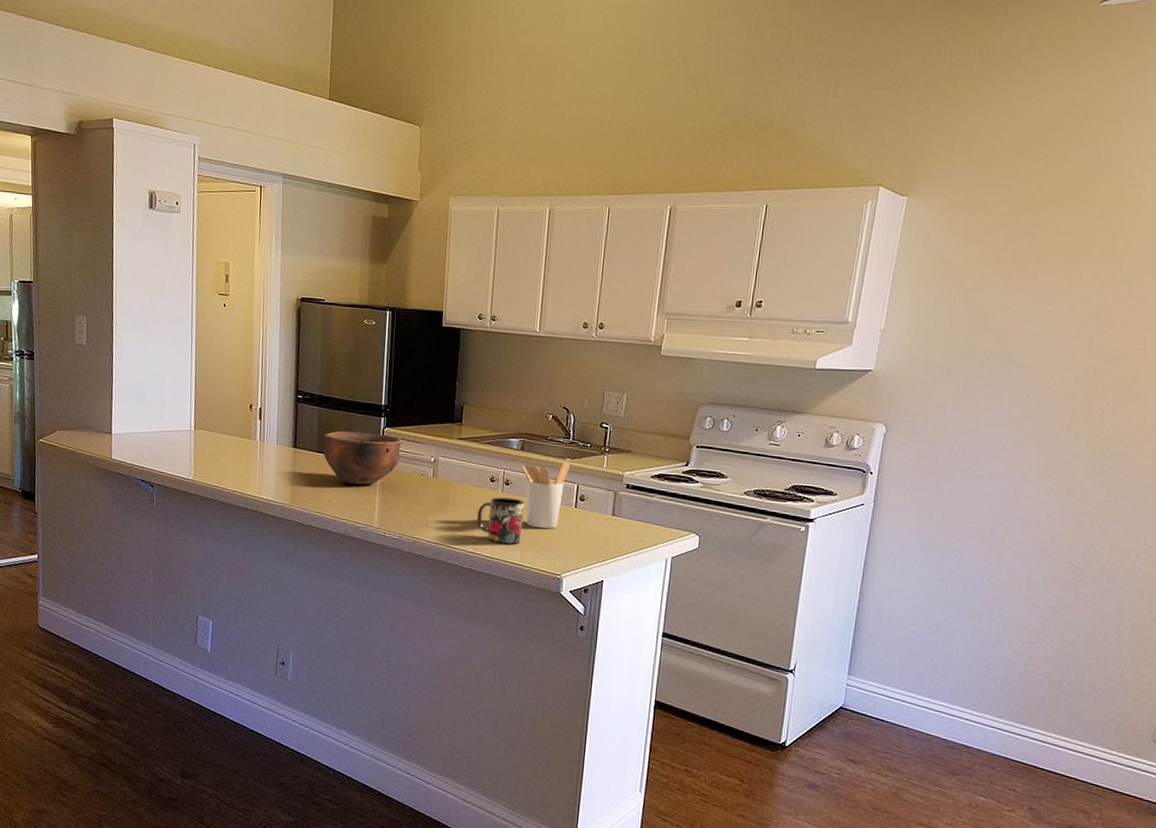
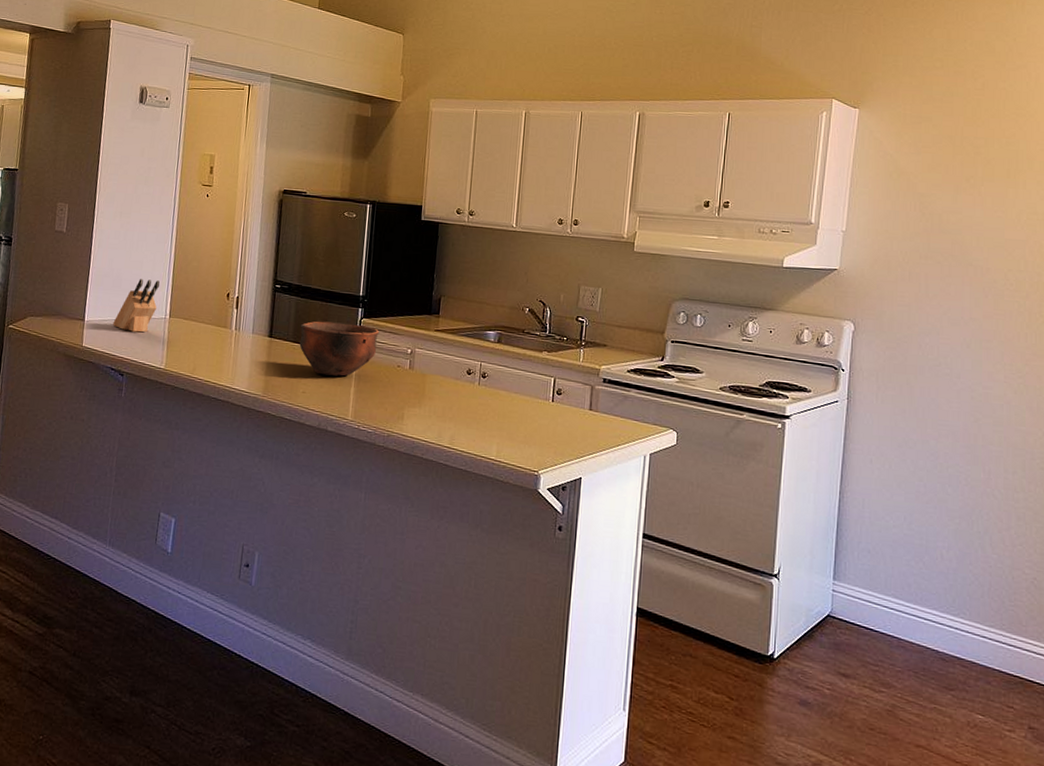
knife block: none [140,391,182,445] -> present [113,279,160,333]
mug: present [477,497,525,544] -> none [453,390,502,439]
utensil holder: present [521,462,571,529] -> none [498,355,548,423]

